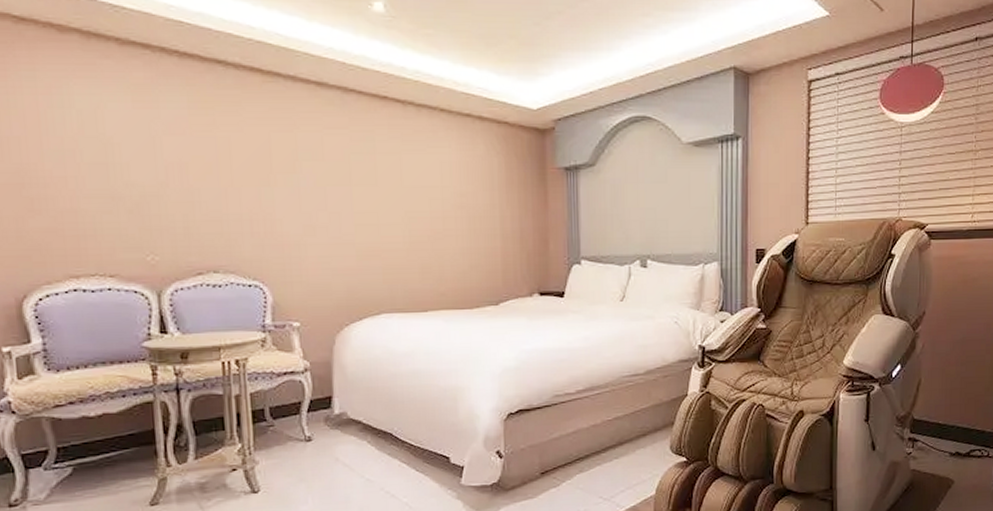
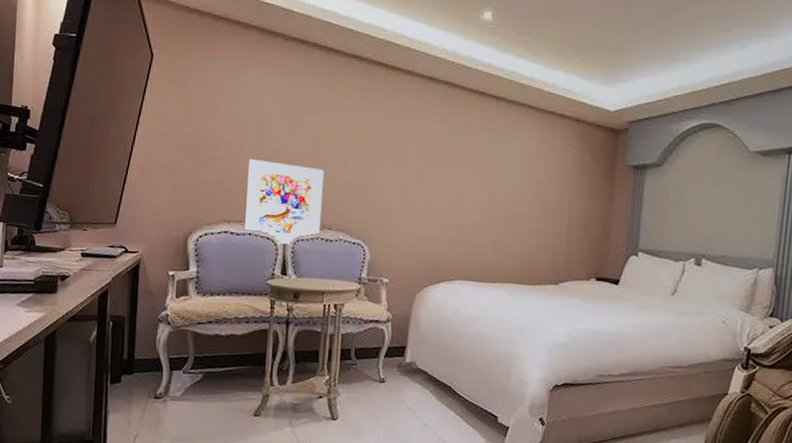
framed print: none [92,197,204,297] -> present [245,159,324,245]

